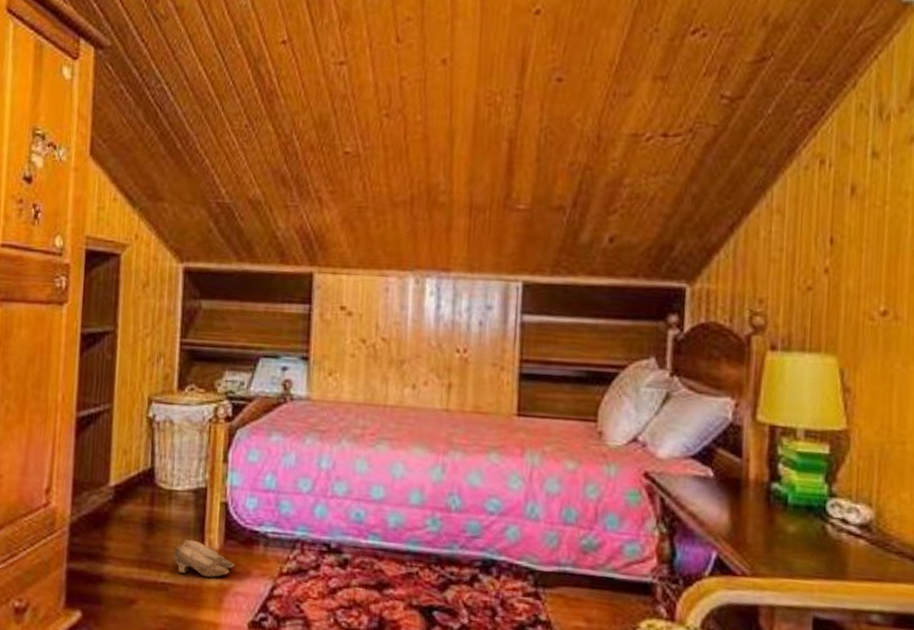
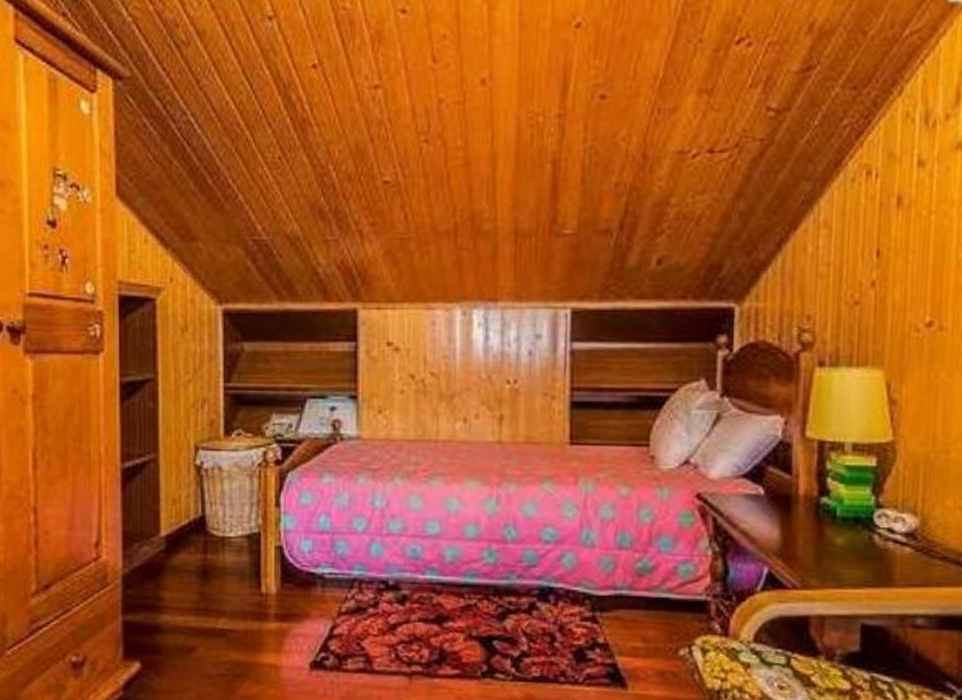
slippers: present [173,539,235,578] -> none [230,585,293,621]

